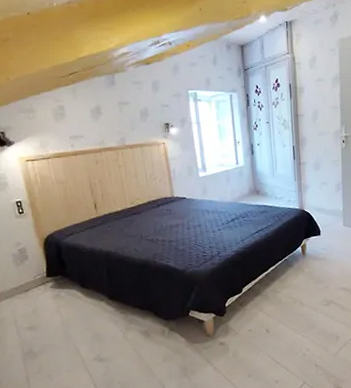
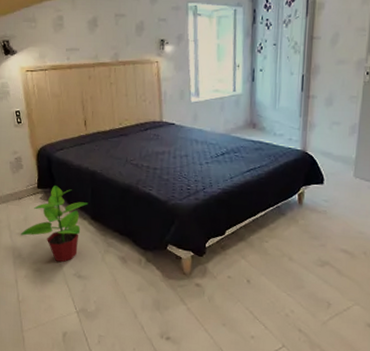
potted plant: none [29,272,105,349] -> present [20,186,88,262]

